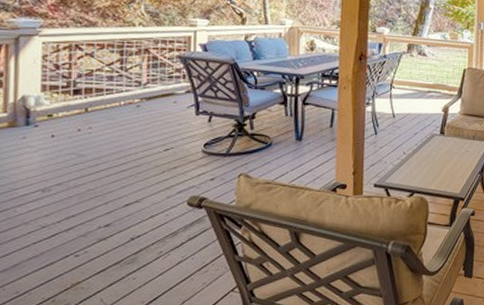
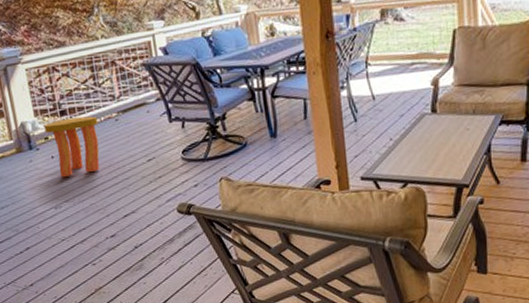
stool: none [50,98,117,158] -> present [44,116,100,177]

